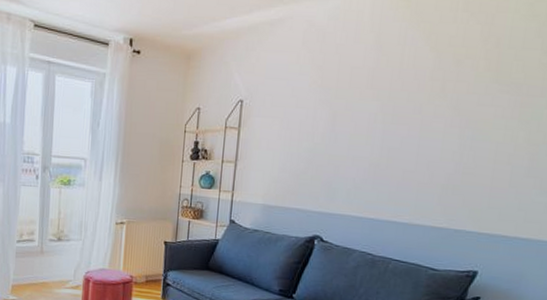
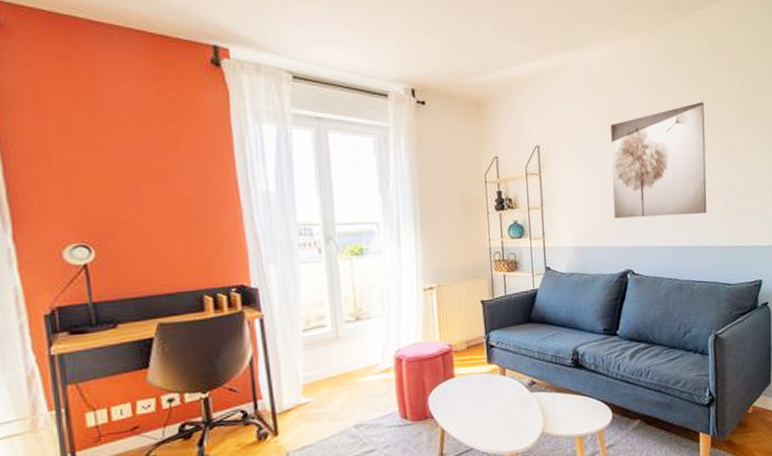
wall art: none [310,63,443,189] -> present [610,102,707,219]

